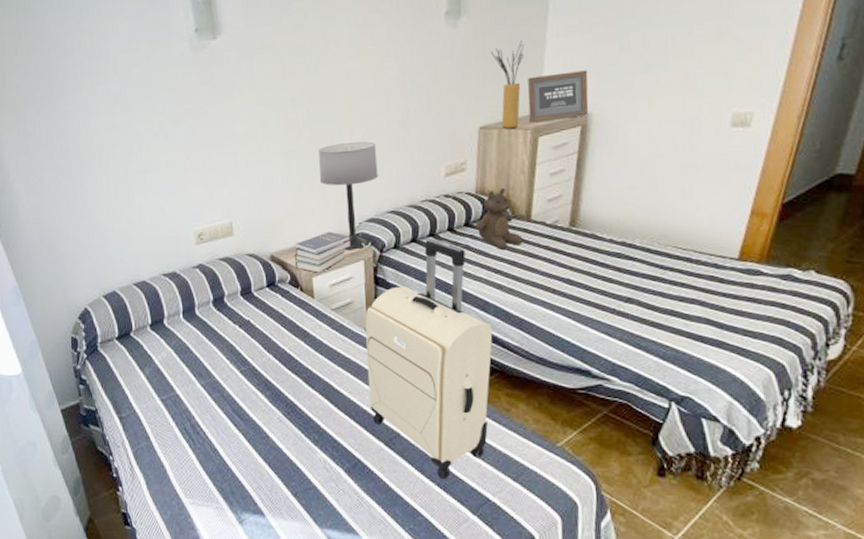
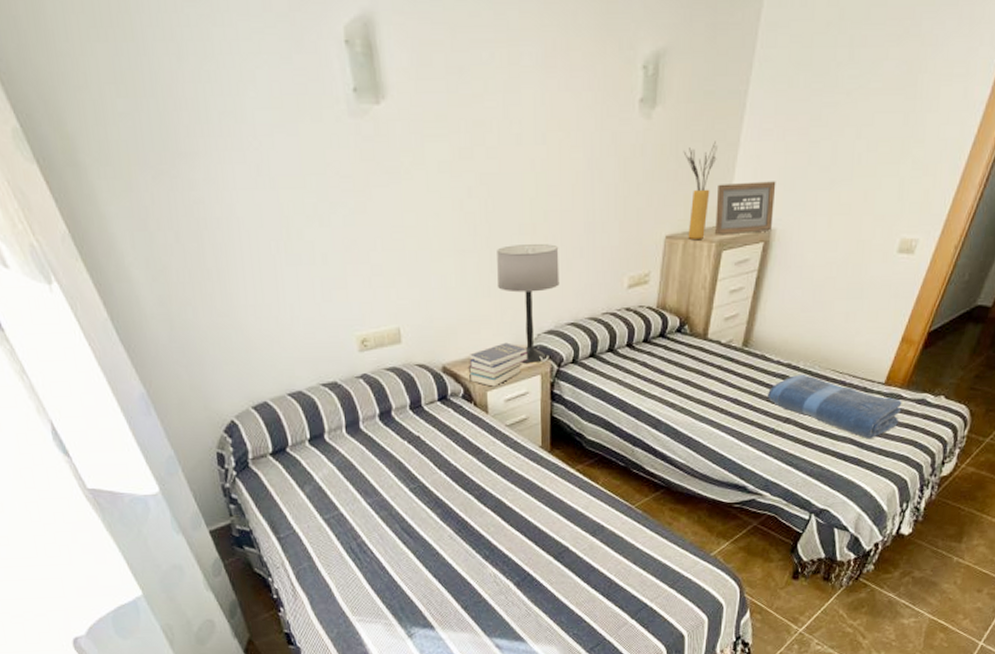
suitcase: present [364,238,493,480] -> none [539,354,662,589]
teddy bear: present [475,187,523,250] -> none [653,303,698,368]
towel: none [603,251,764,319] -> present [768,373,902,439]

